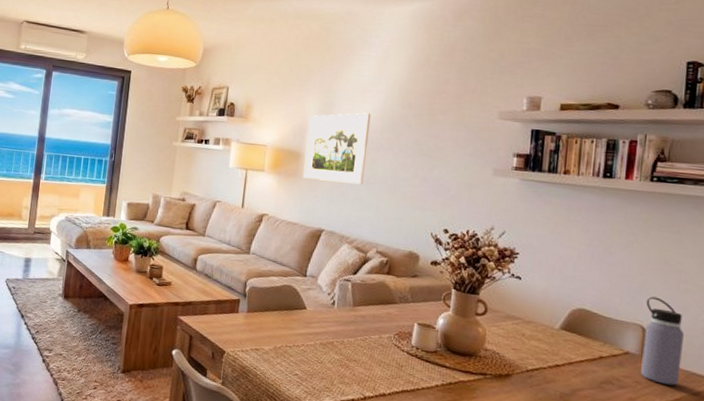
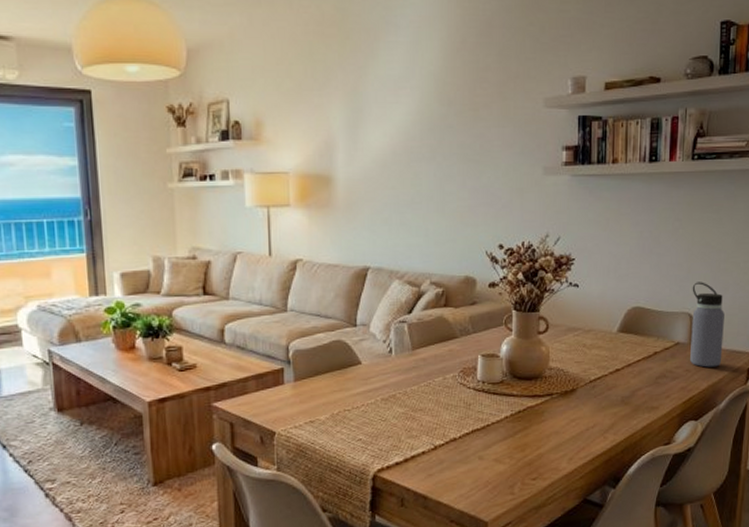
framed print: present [302,113,371,185] -> none [336,116,408,208]

